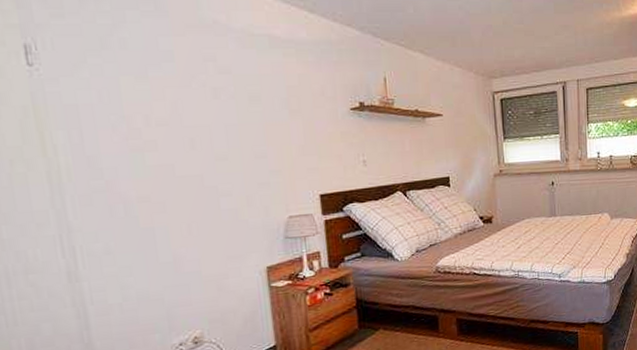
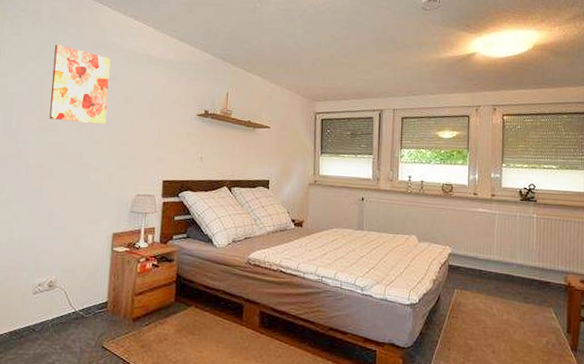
wall art: none [126,29,229,135] -> present [49,45,111,124]

